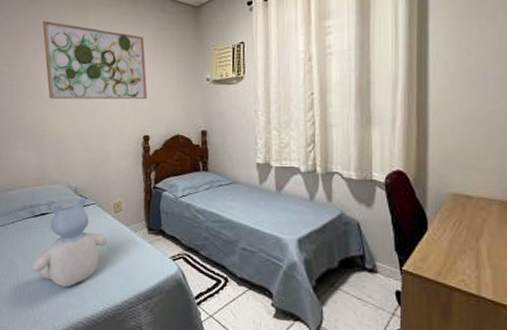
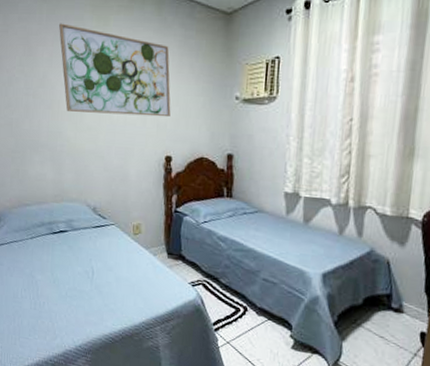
stuffed bear: present [31,196,108,287] -> none [51,216,127,305]

